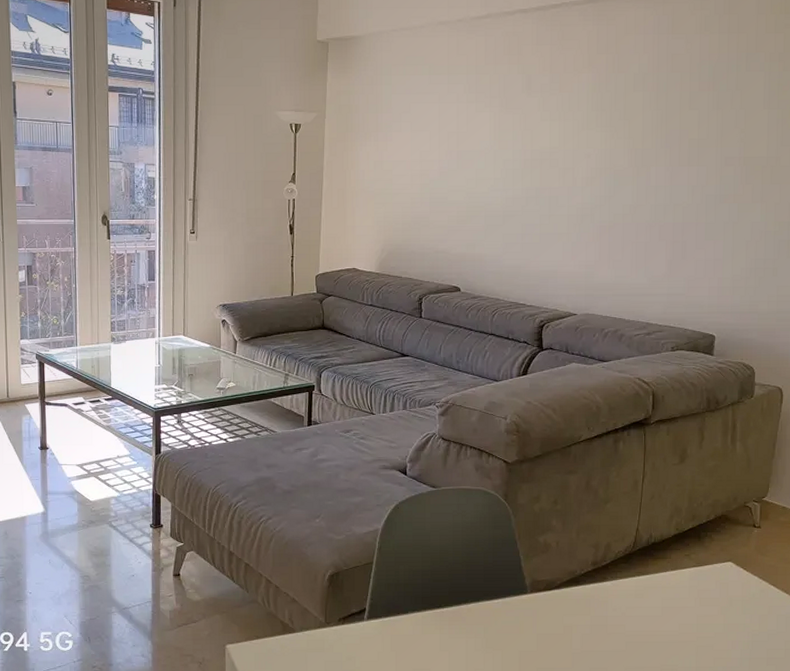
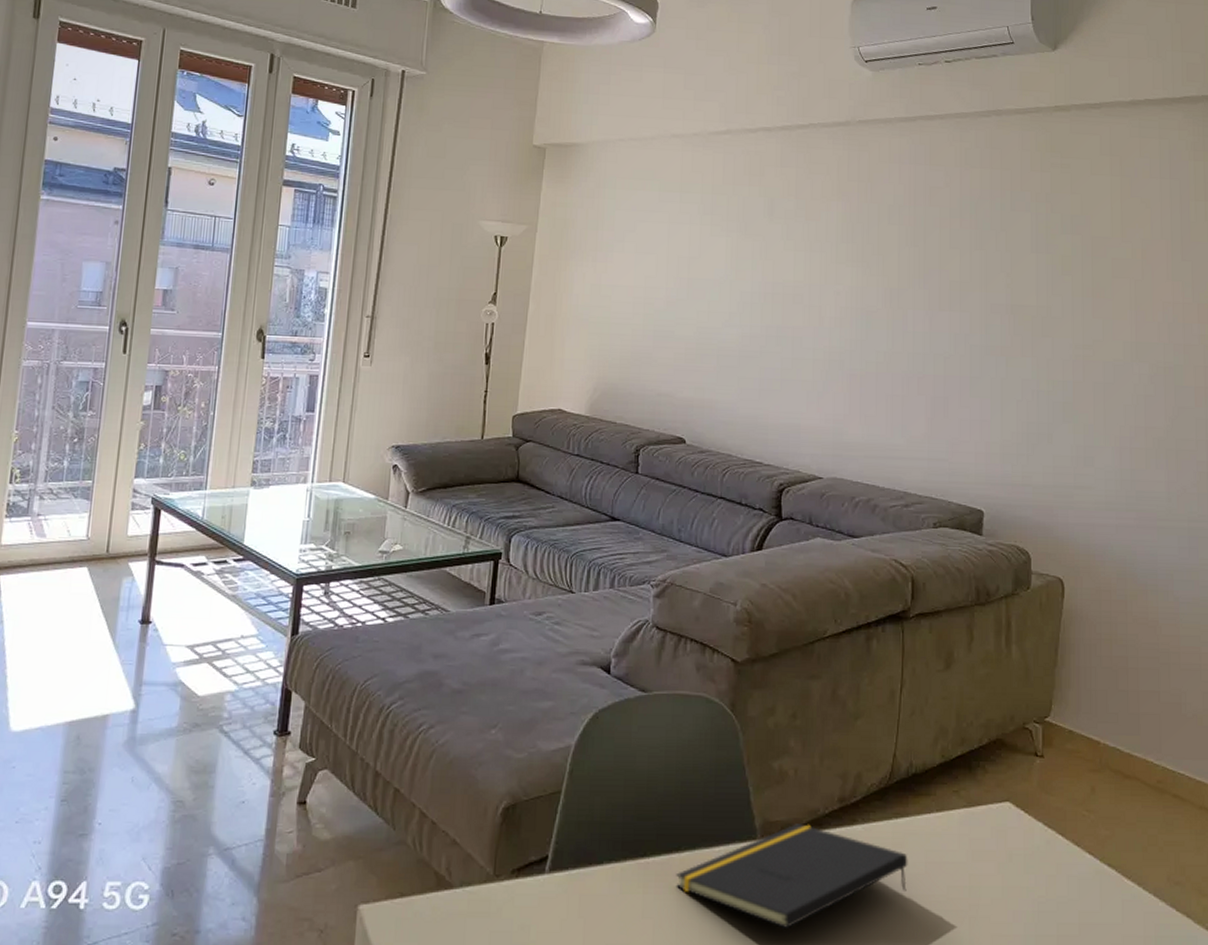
notepad: none [465,581,648,656] -> present [676,824,908,928]

